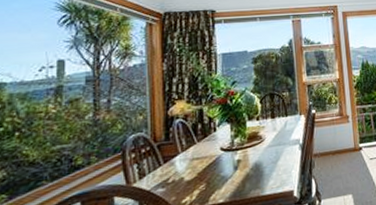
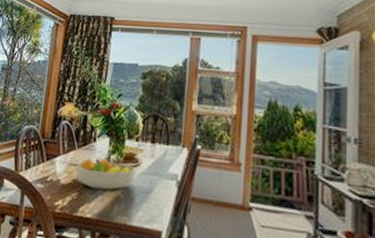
fruit bowl: none [198,143,262,175] -> present [75,158,137,191]

